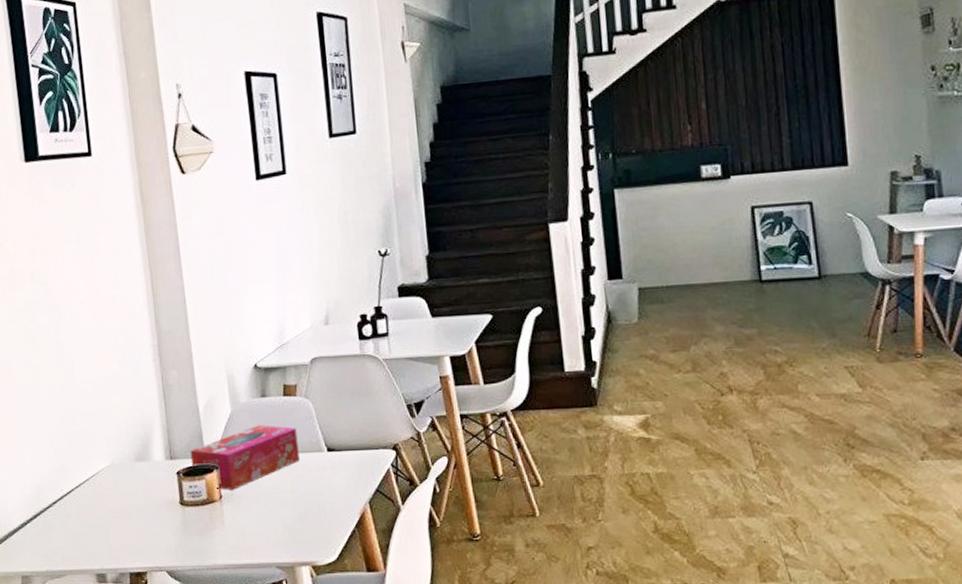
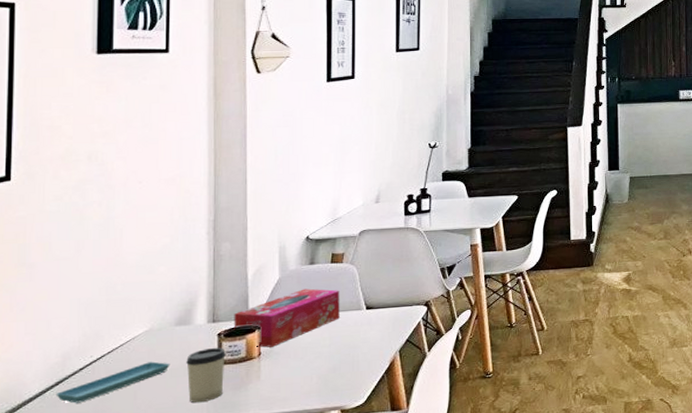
saucer: none [35,499,135,538] -> present [55,361,170,403]
cup: none [149,488,189,547] -> present [186,347,227,403]

